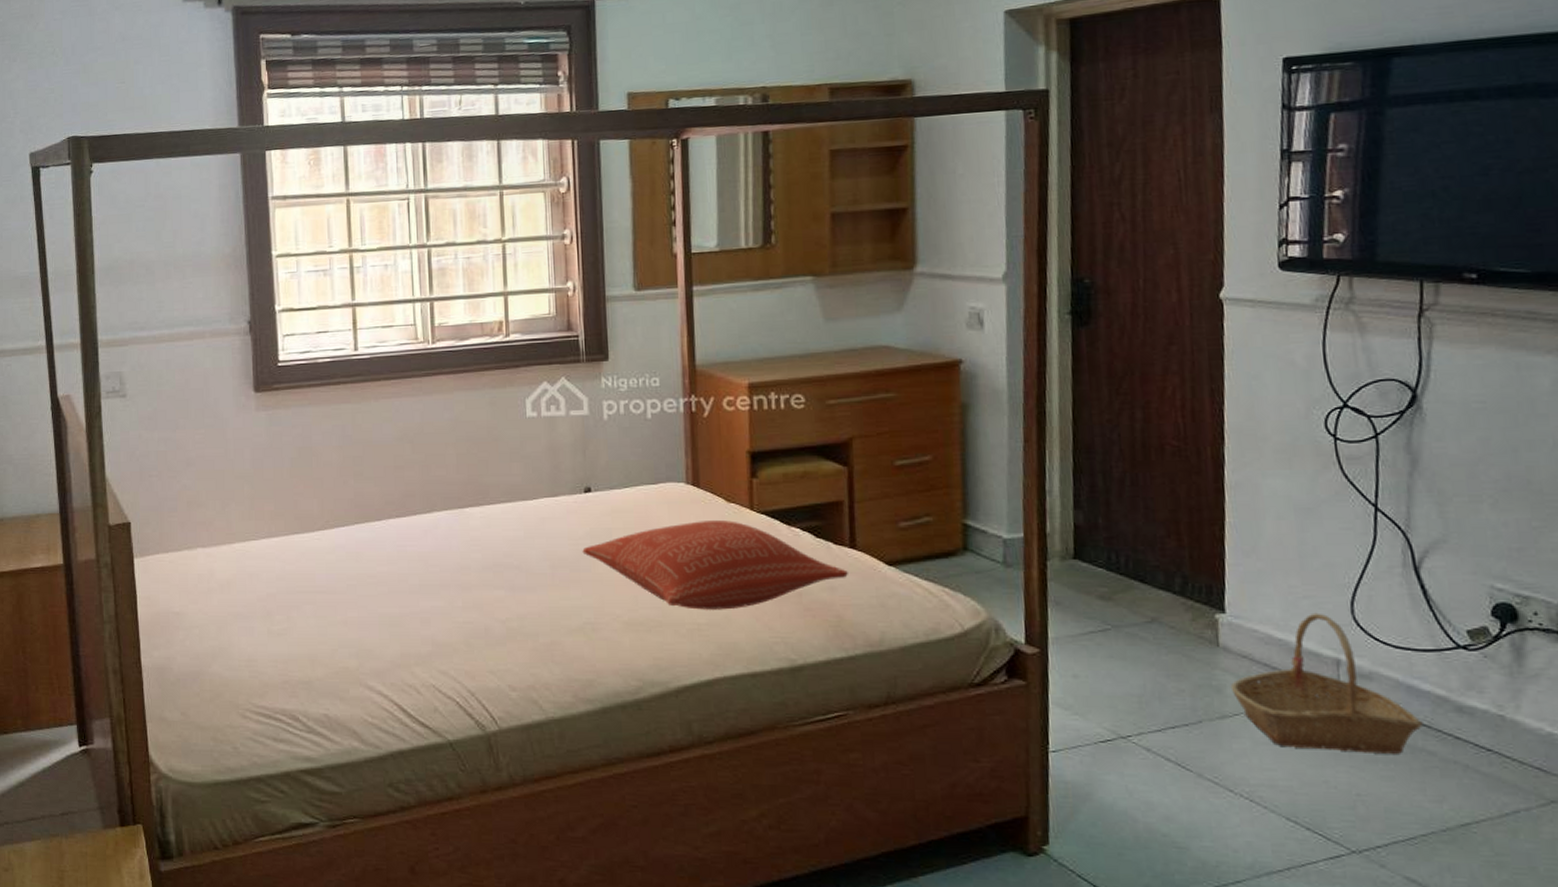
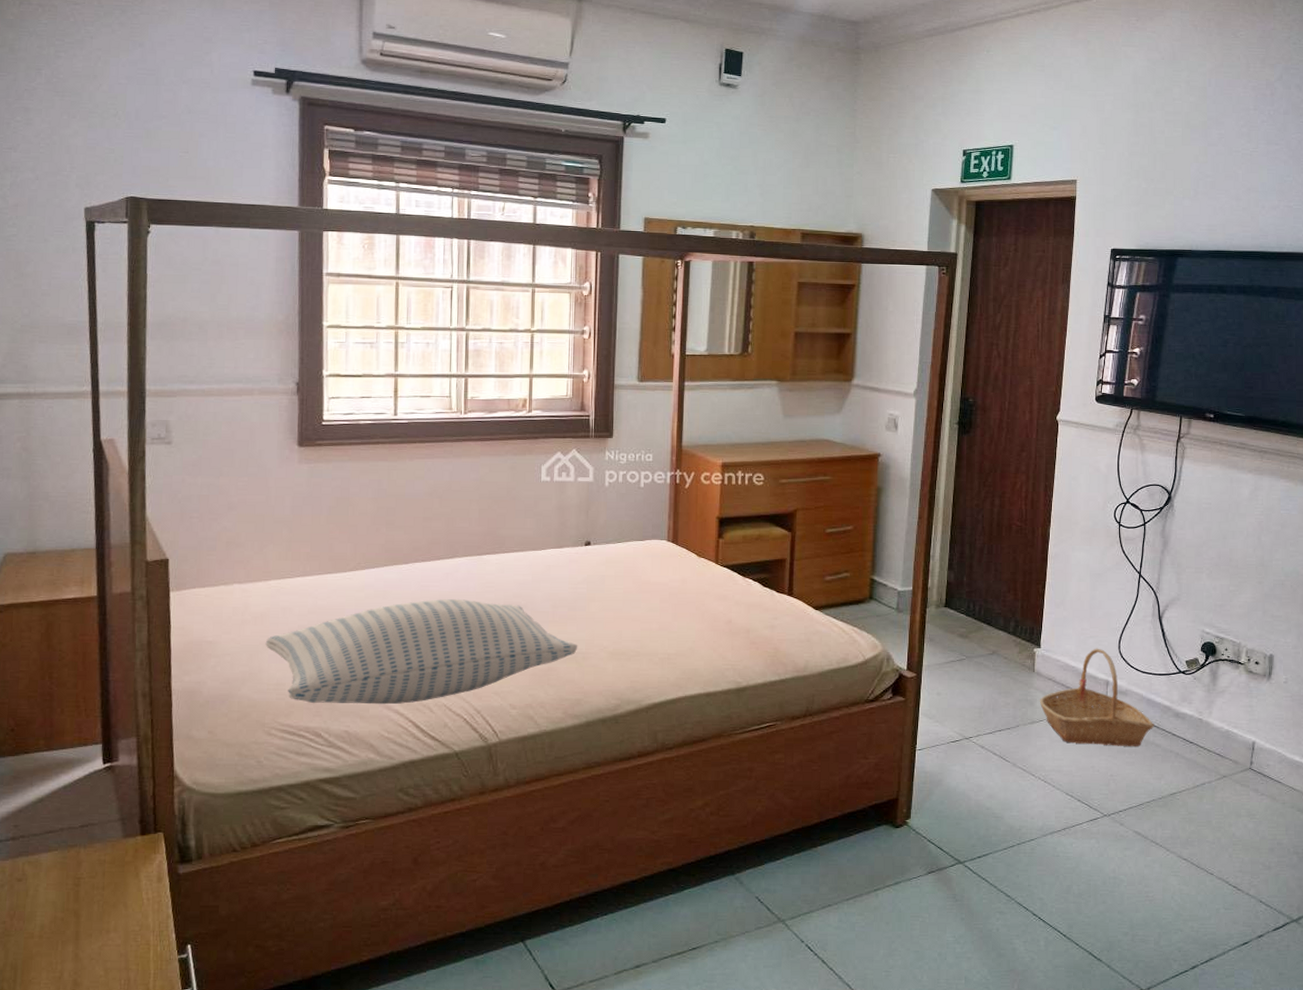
pillow: none [233,561,585,685] -> present [265,599,578,705]
pillow: present [582,520,848,610] -> none [579,571,785,643]

